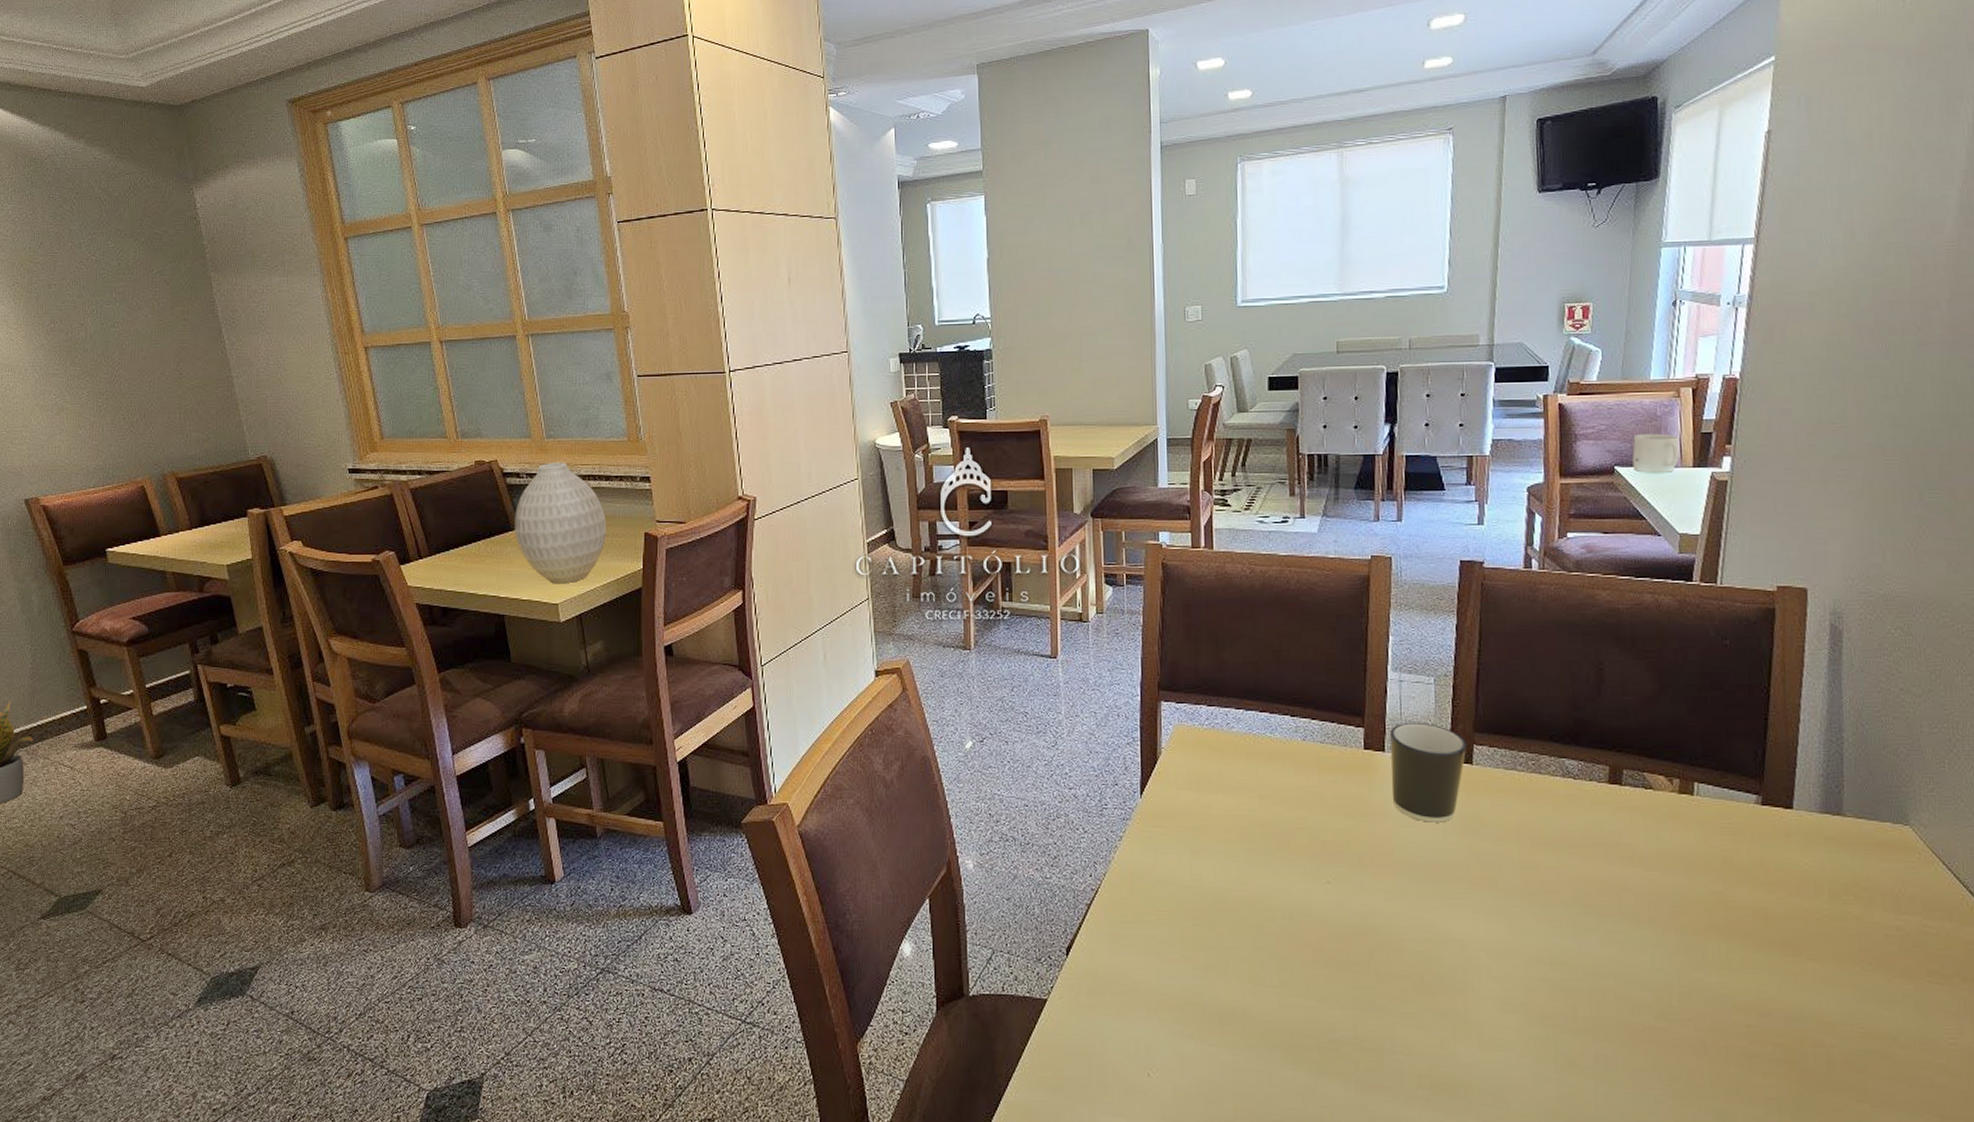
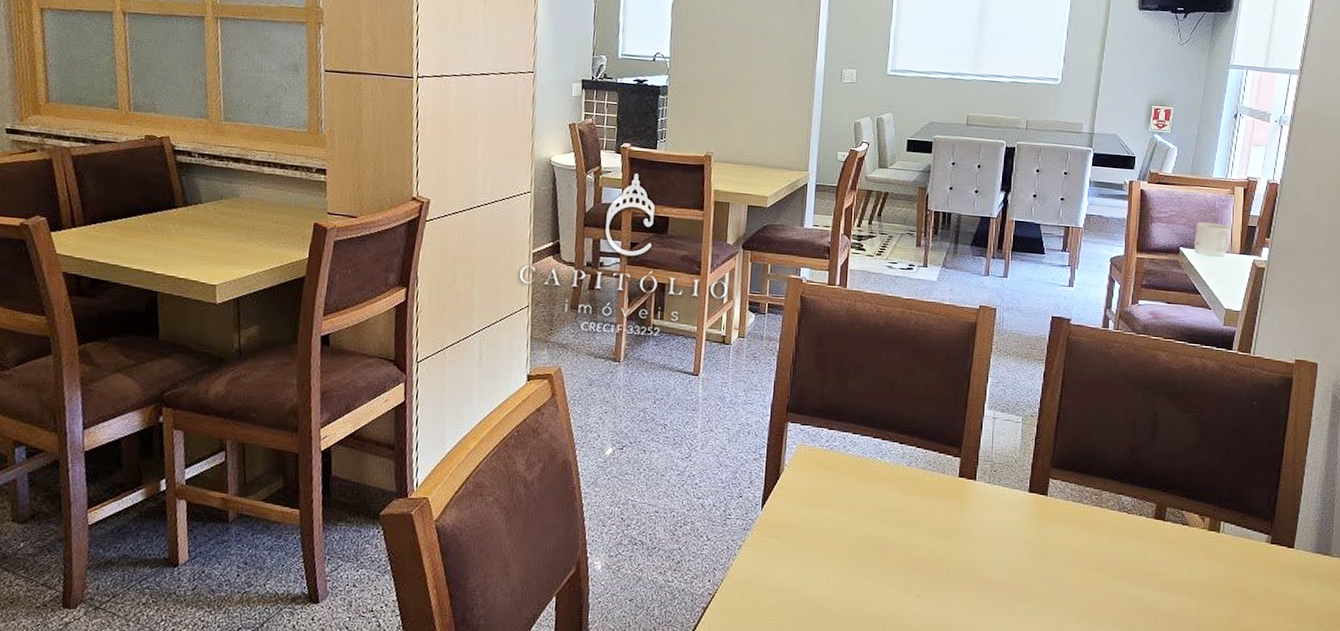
vase: present [514,462,607,584] -> none [178,145,277,266]
mug: present [1390,722,1466,823] -> none [978,455,1043,546]

